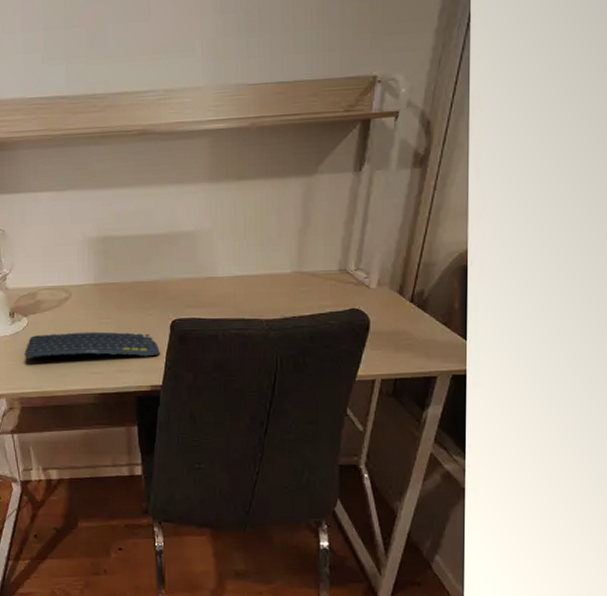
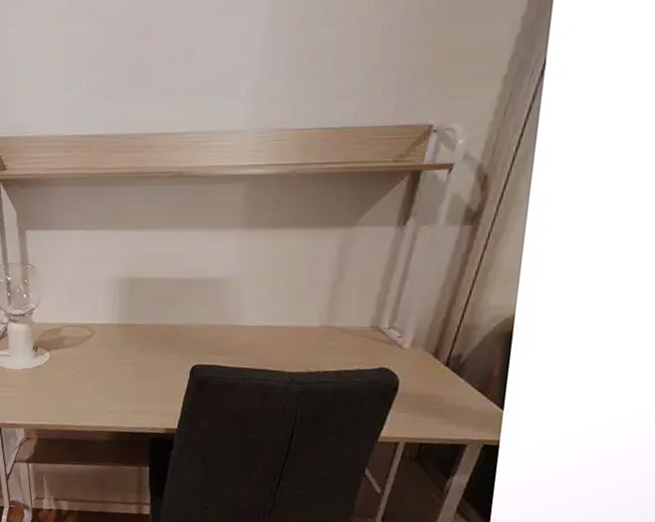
keyboard: present [23,331,160,359] -> none [44,369,178,400]

